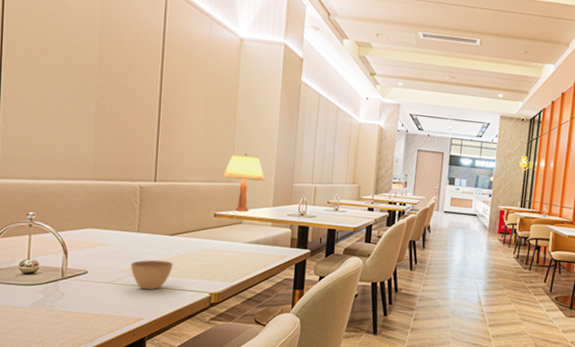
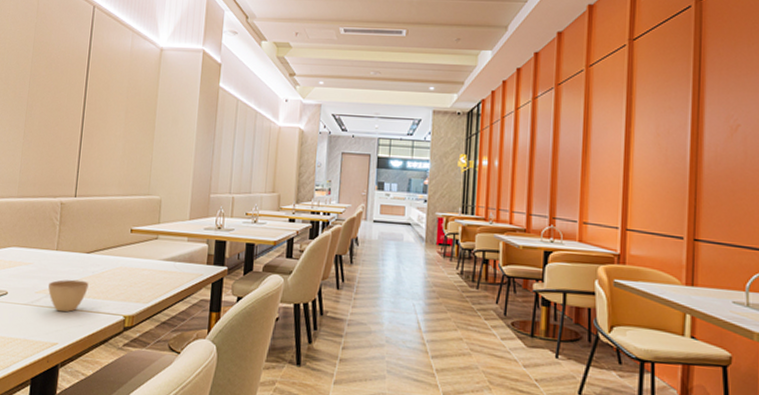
table lamp: present [222,153,265,212] -> none [139,164,182,227]

